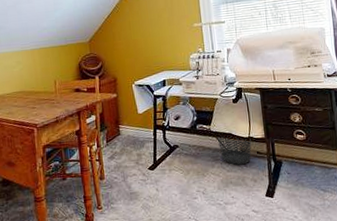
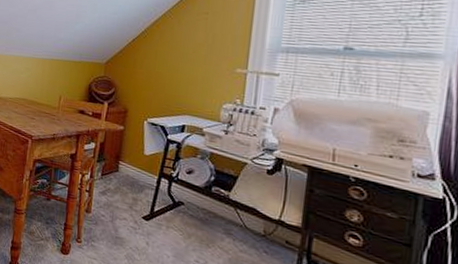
wastebasket: present [217,136,252,165] -> none [235,208,283,251]

